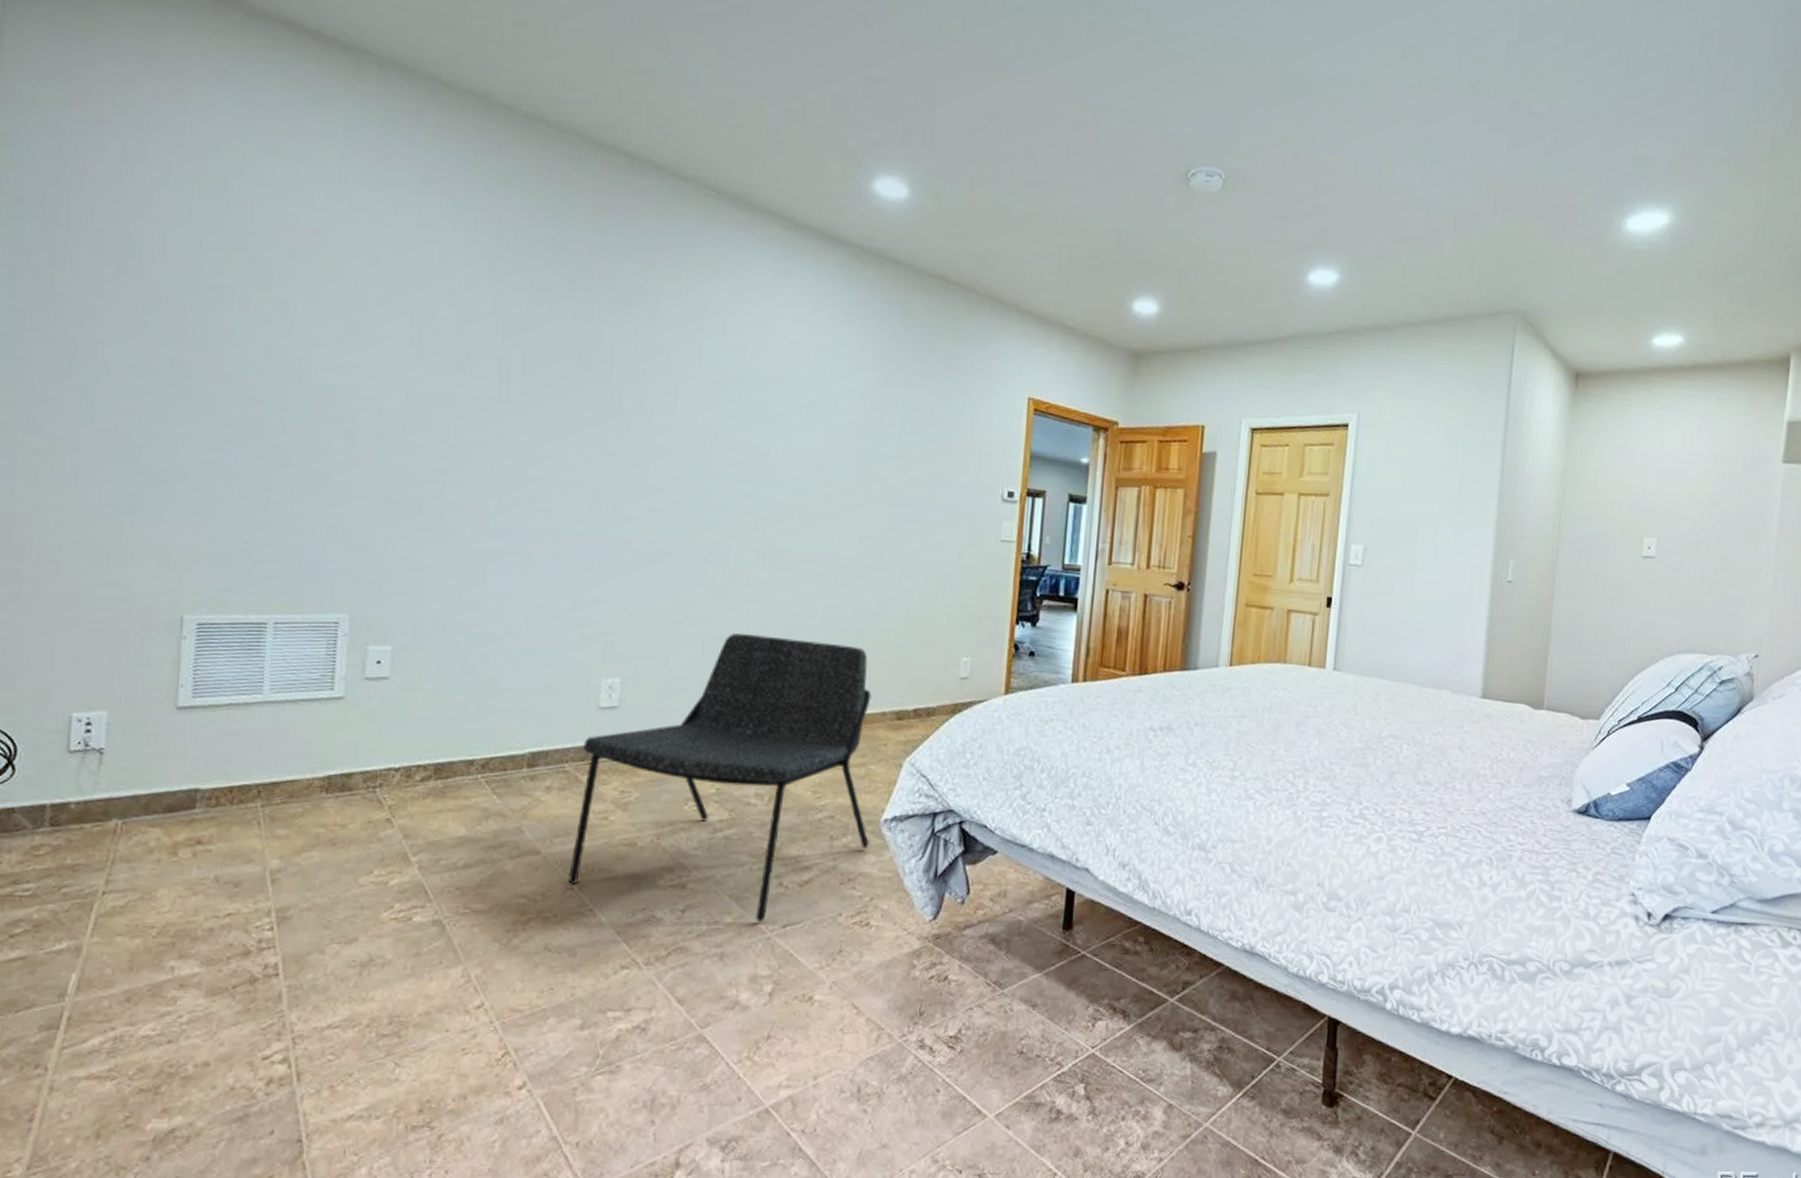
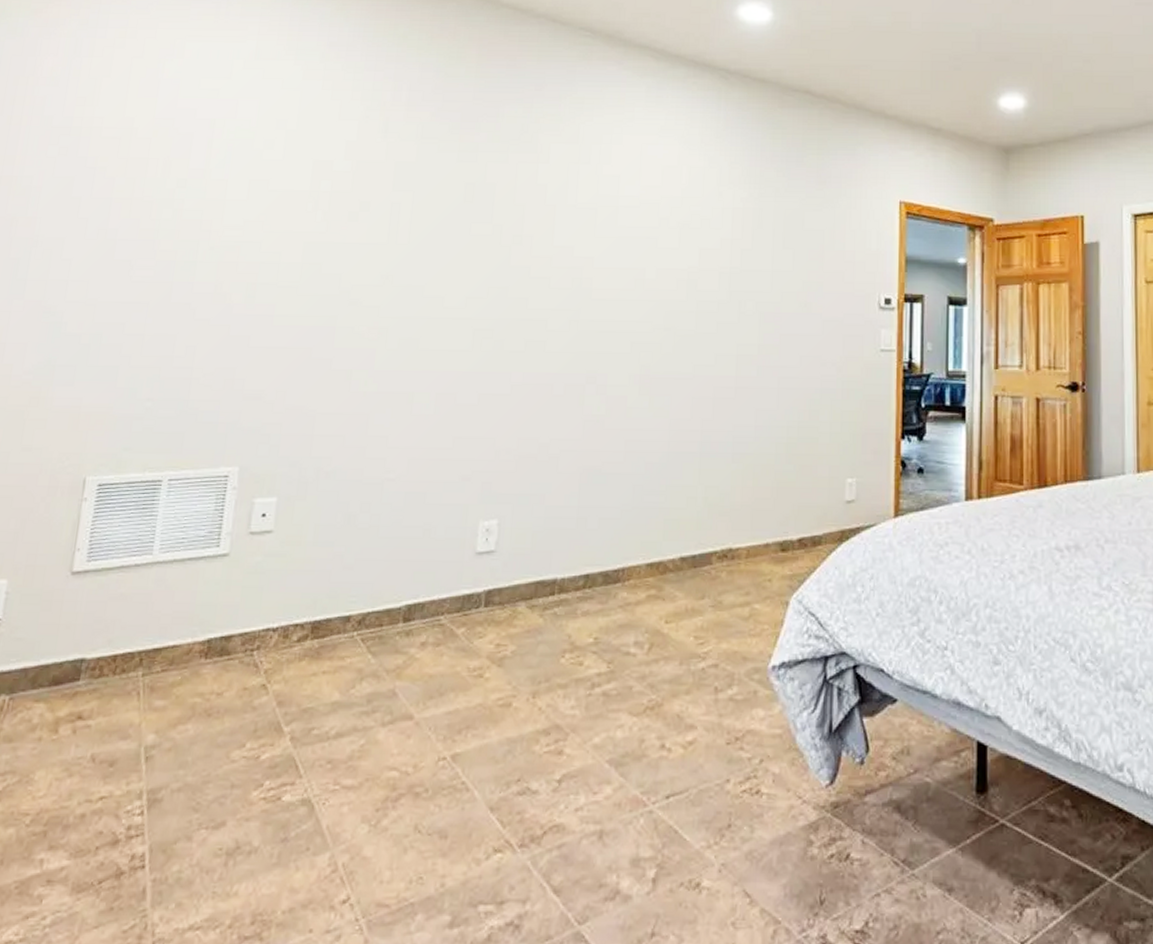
chair: present [568,633,872,923] -> none [441,465,757,793]

